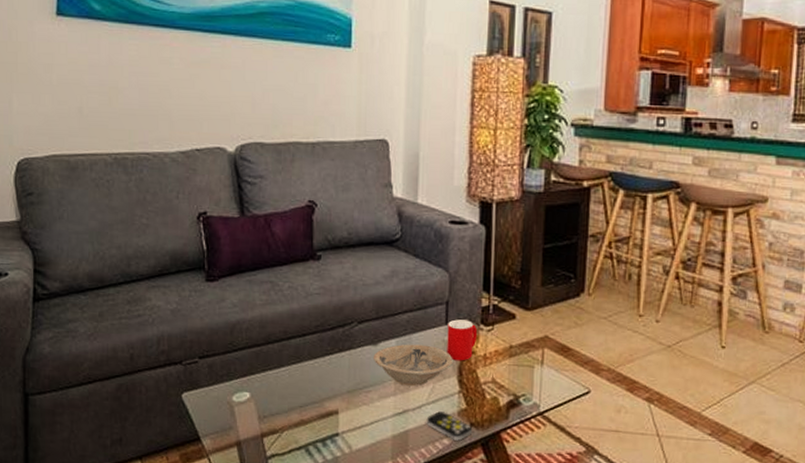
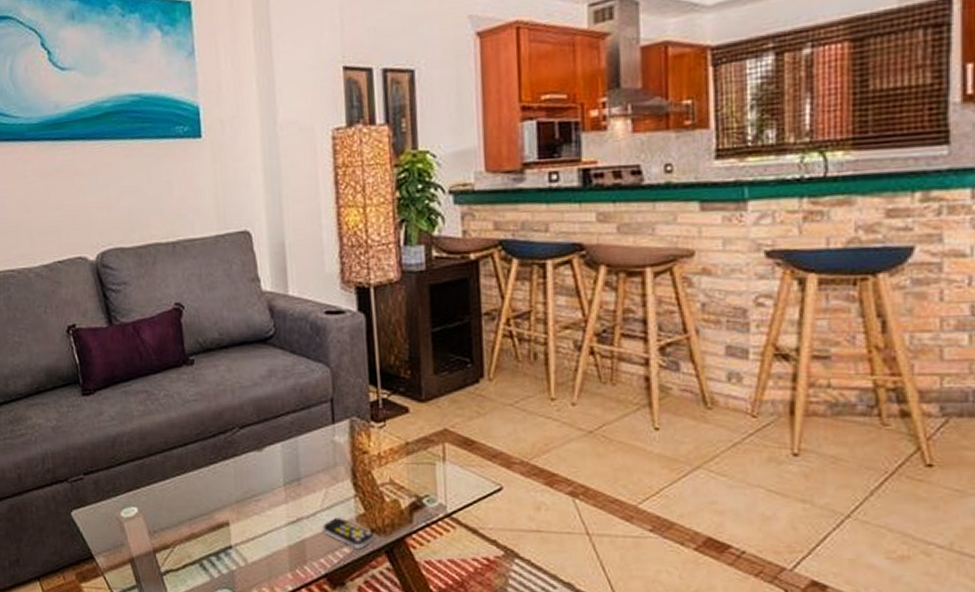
bowl: present [373,344,453,387] -> none [259,447,345,493]
cup: present [447,319,478,361] -> none [335,417,369,462]

